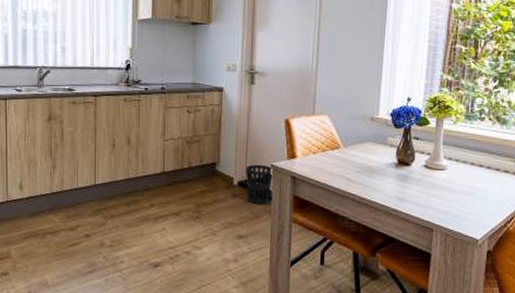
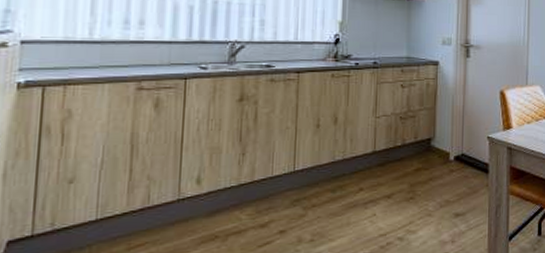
wastebasket: present [245,164,273,204] -> none [462,137,490,178]

